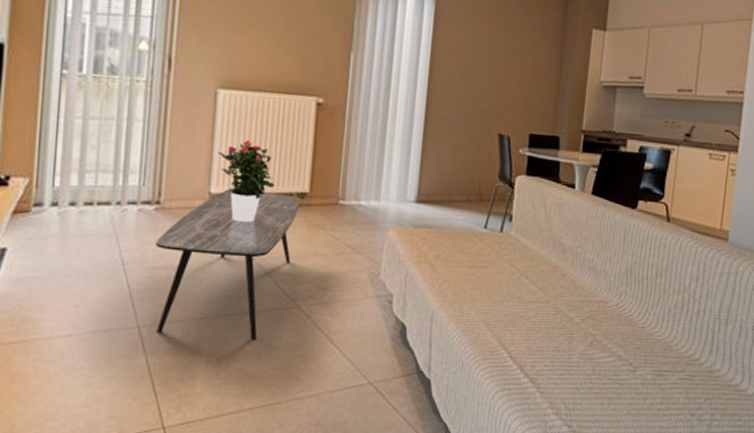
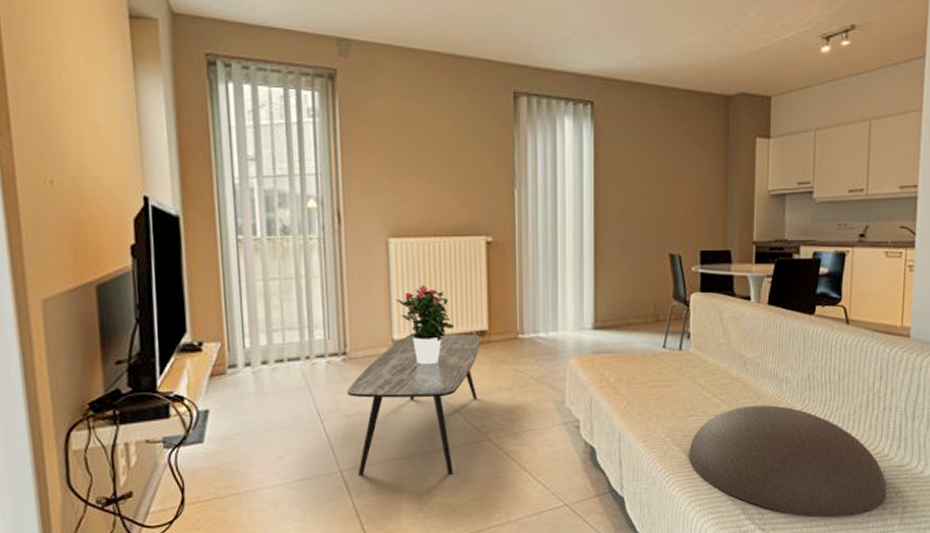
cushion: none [500,296,696,420] -> present [689,405,887,518]

